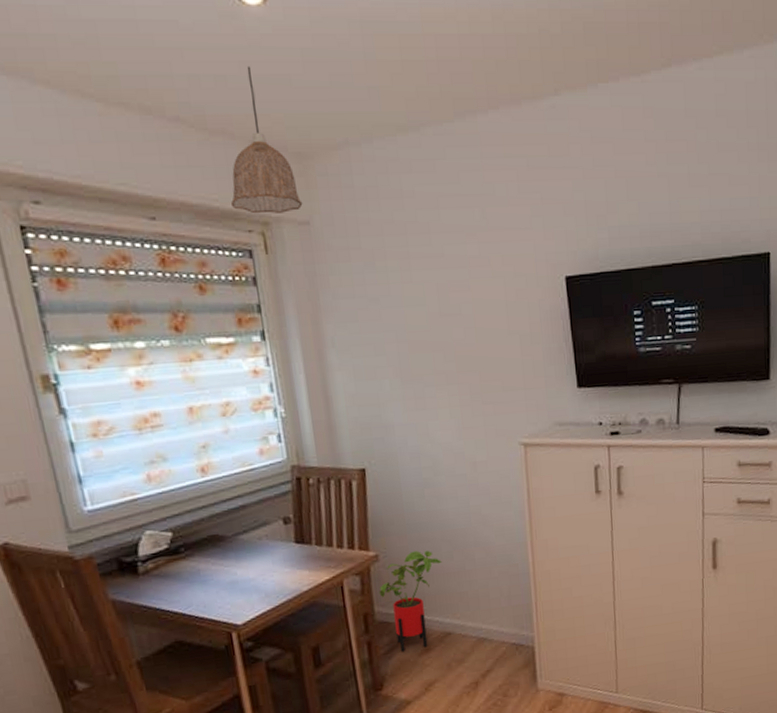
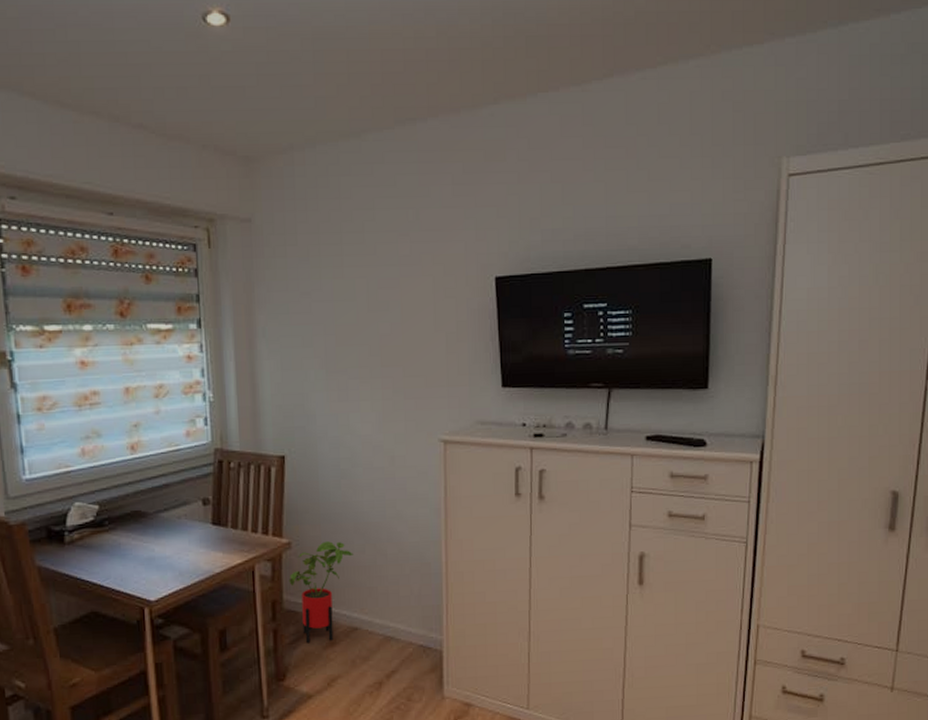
pendant lamp: present [231,65,303,214] -> none [182,79,246,211]

